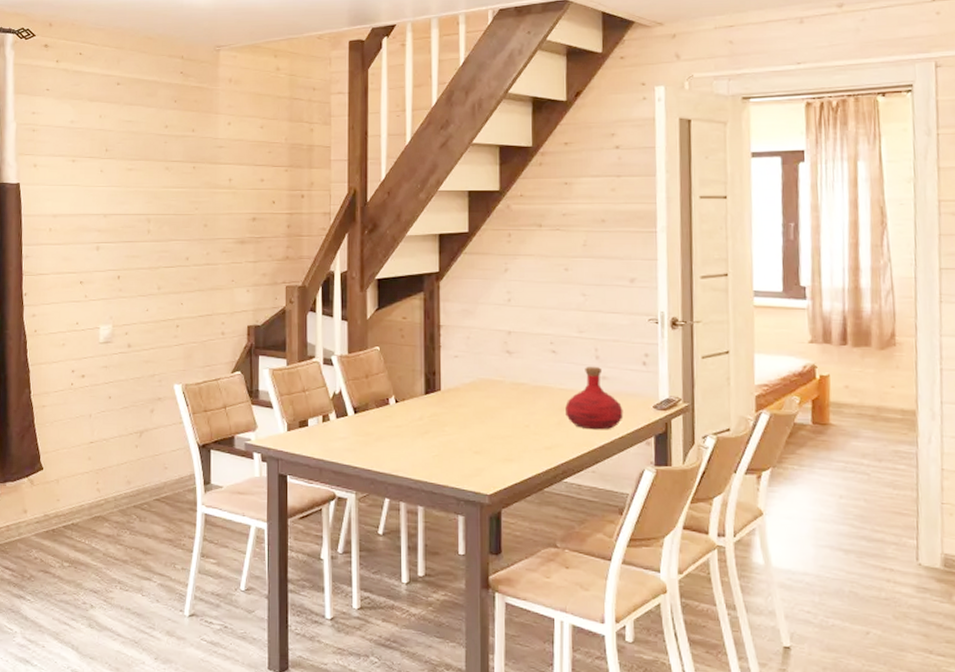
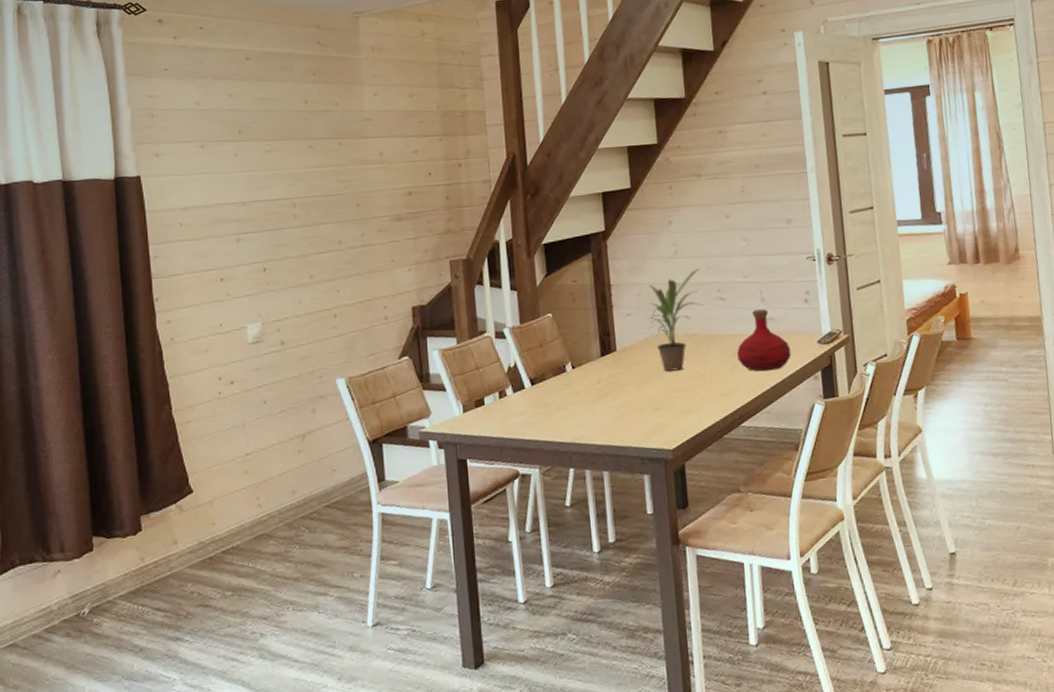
potted plant: none [473,319,534,418] -> present [646,268,704,371]

